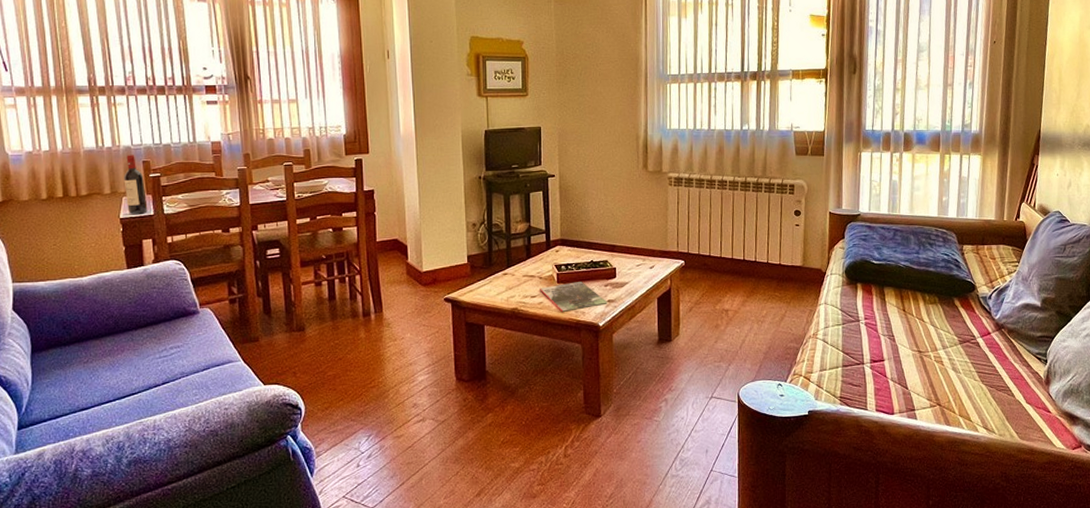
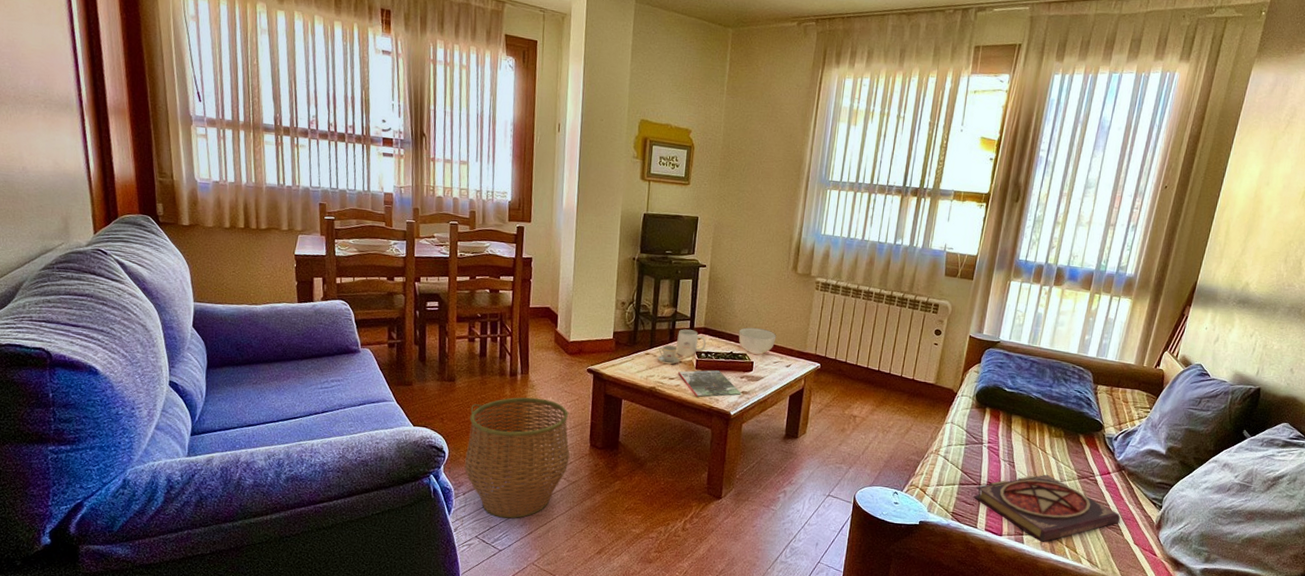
wine bottle: present [124,155,148,215] -> none [300,195,321,254]
basket: none [324,336,436,472] -> present [464,397,570,519]
teacup: none [516,262,541,282] -> present [657,345,681,365]
mug: none [534,243,565,272] -> present [676,329,706,358]
bowl: none [597,232,636,261] -> present [738,327,777,356]
book: none [859,343,1009,415] -> present [973,474,1121,542]

